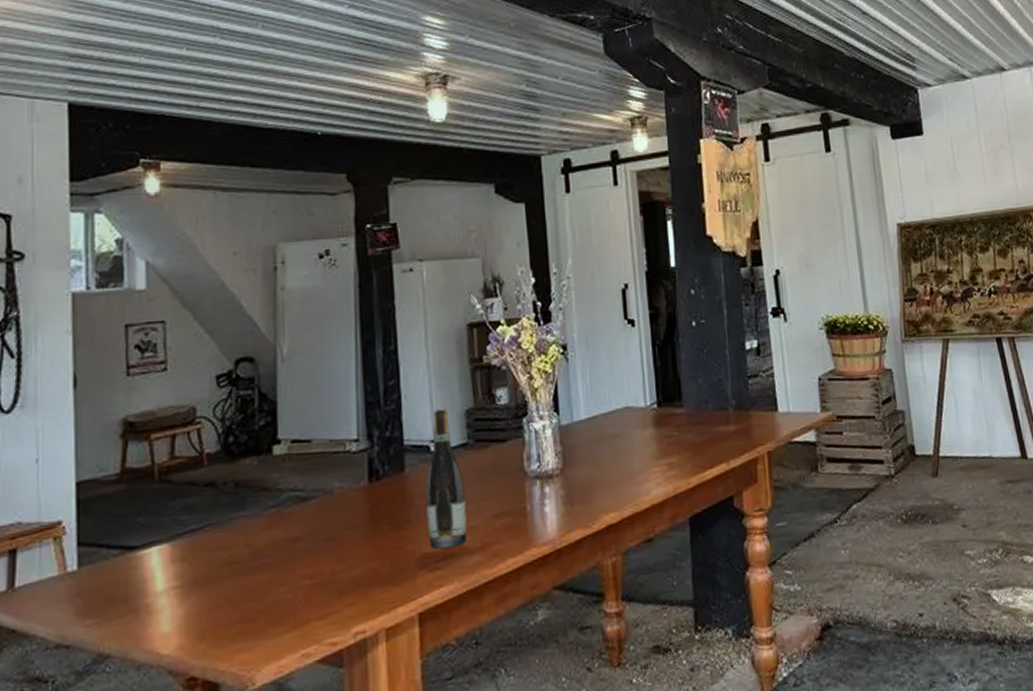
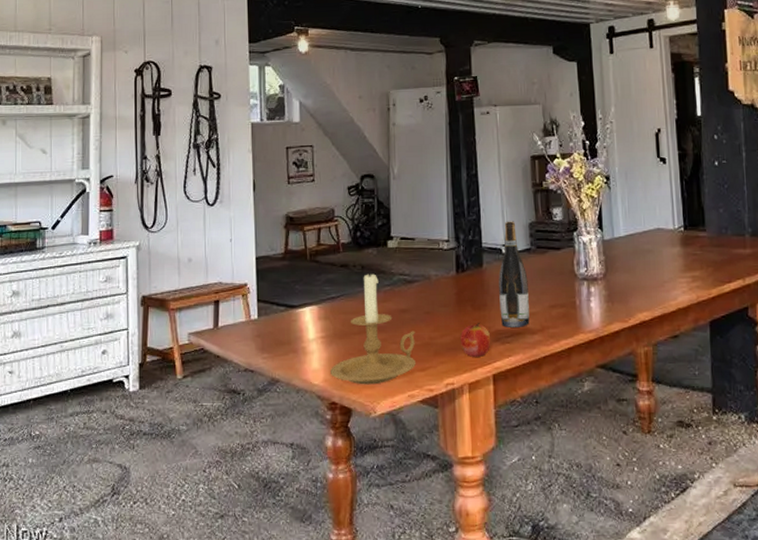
candle holder: none [188,488,312,648] -> present [330,270,416,385]
apple: none [375,546,416,593] -> present [461,323,491,357]

